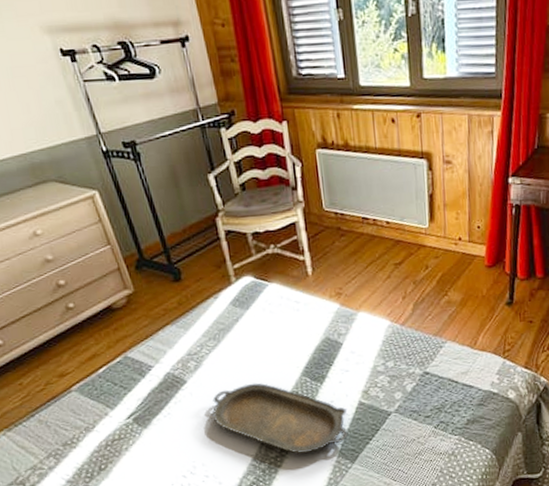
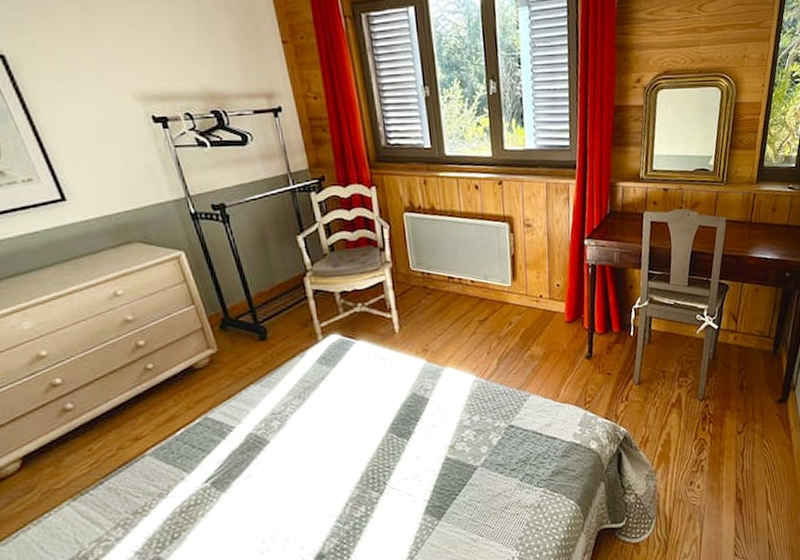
serving tray: present [212,383,349,454] -> none [295,441,435,513]

